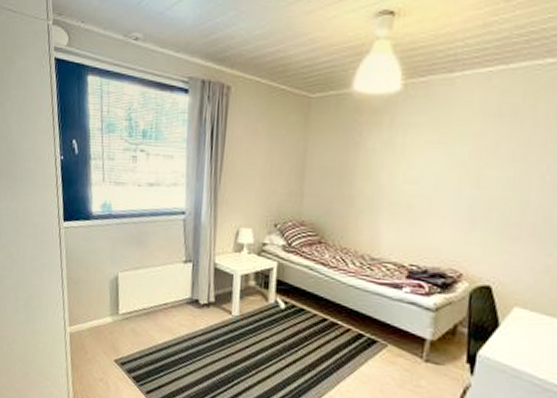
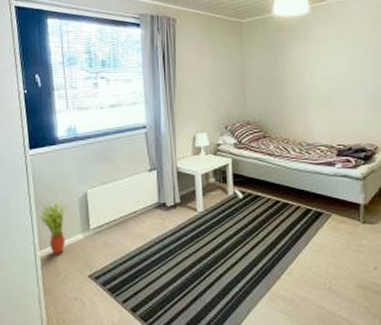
potted plant: none [69,278,98,333] -> present [38,200,67,254]

